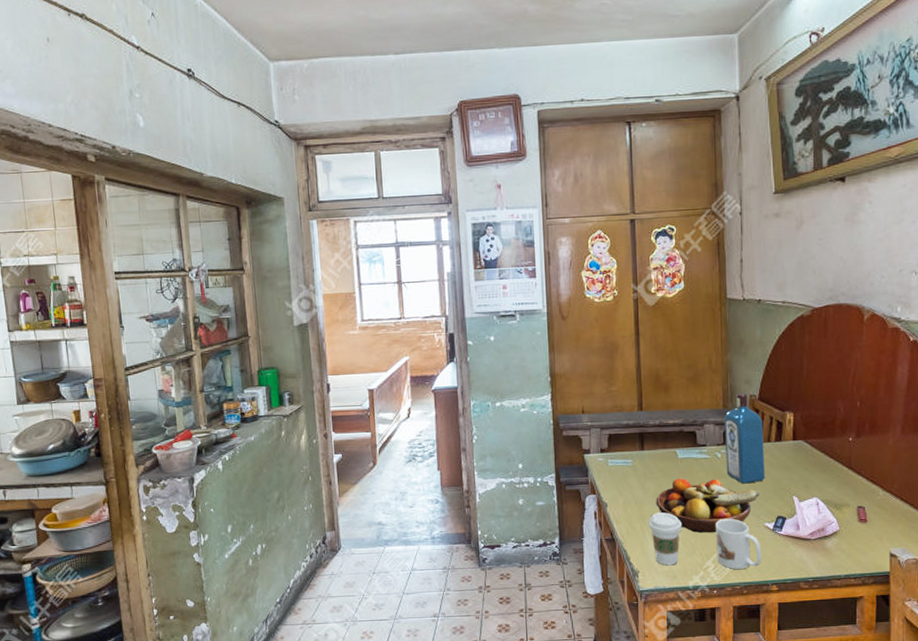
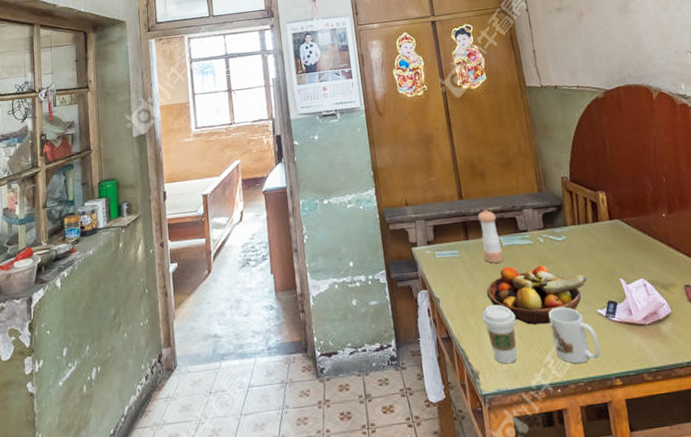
pepper shaker: none [656,423,679,474] -> present [477,210,505,263]
liquor: present [724,392,765,484] -> none [540,175,590,269]

